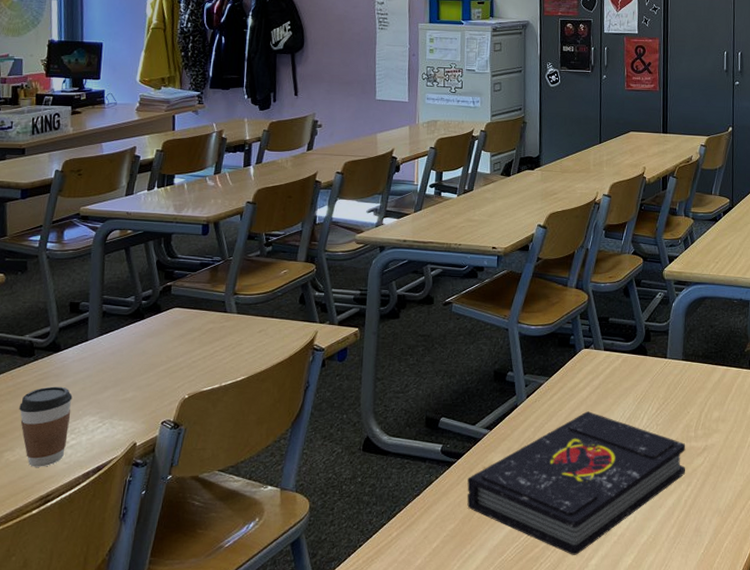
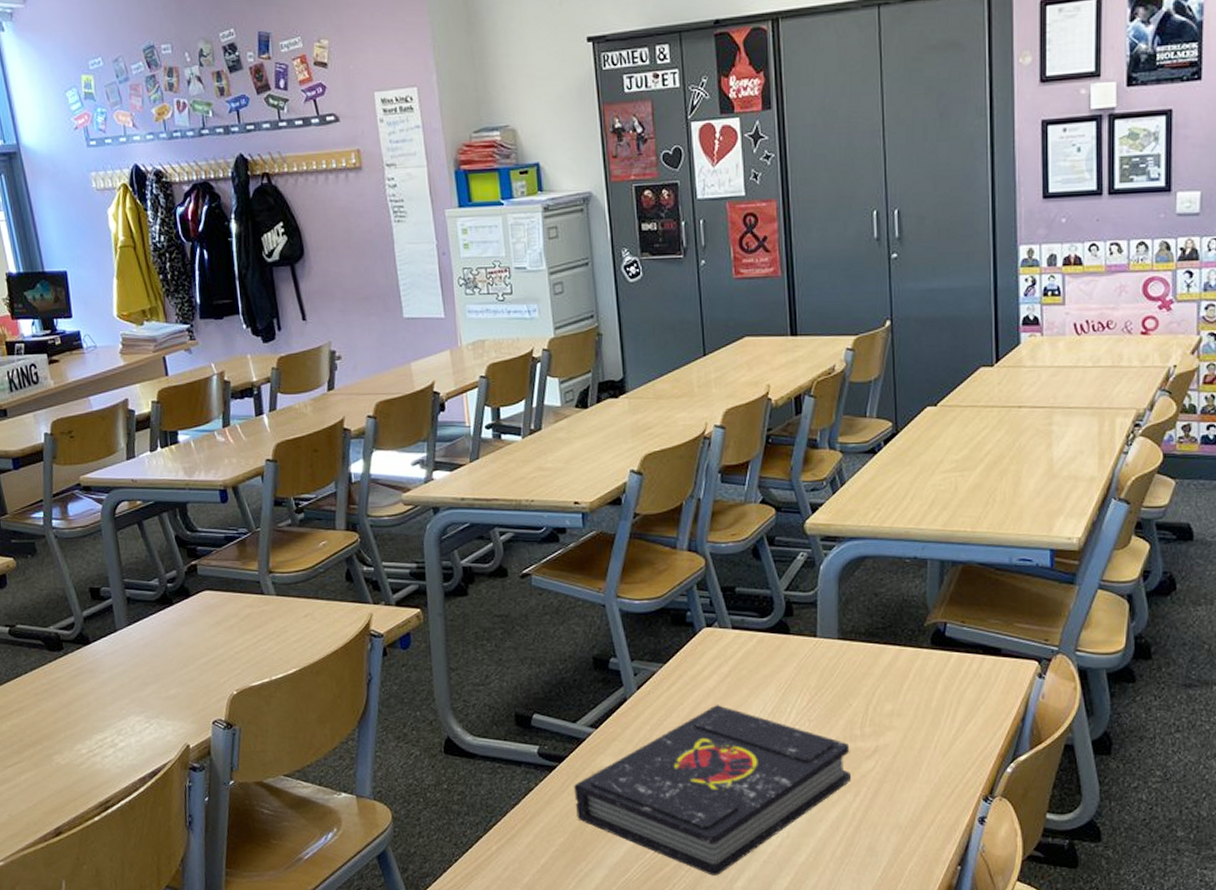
coffee cup: present [19,386,73,467] -> none [58,683,116,771]

